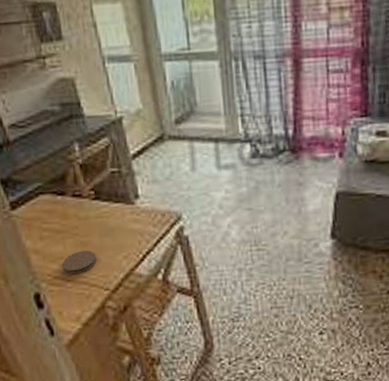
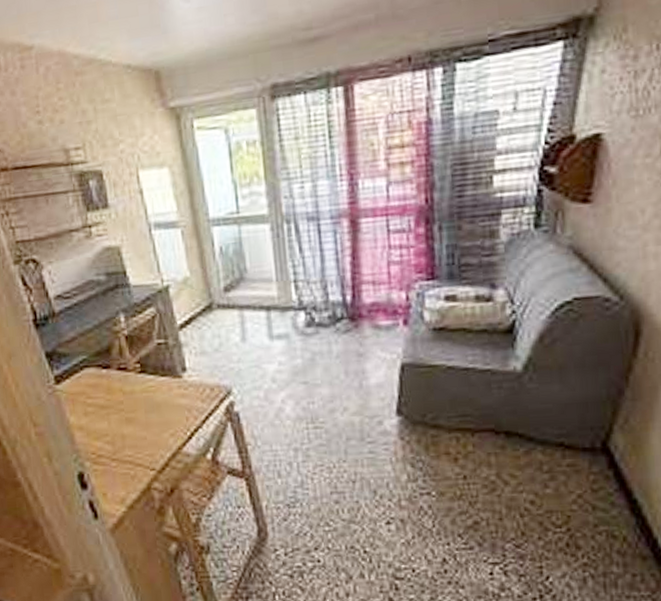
coaster: present [62,250,96,275] -> none [107,426,142,453]

